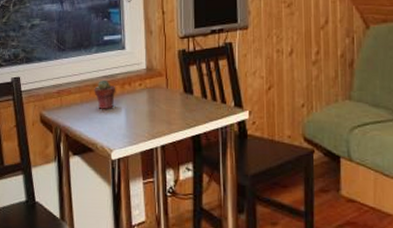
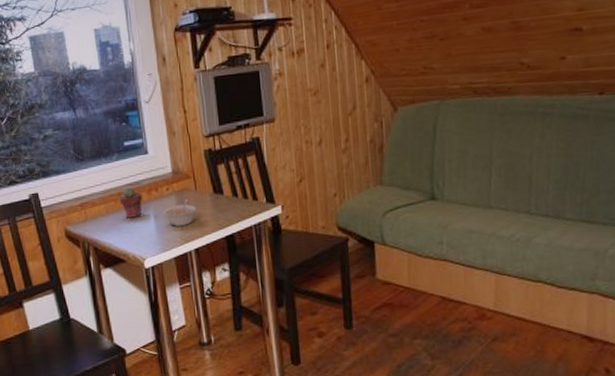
legume: none [134,96,167,122] -> present [163,199,197,226]

